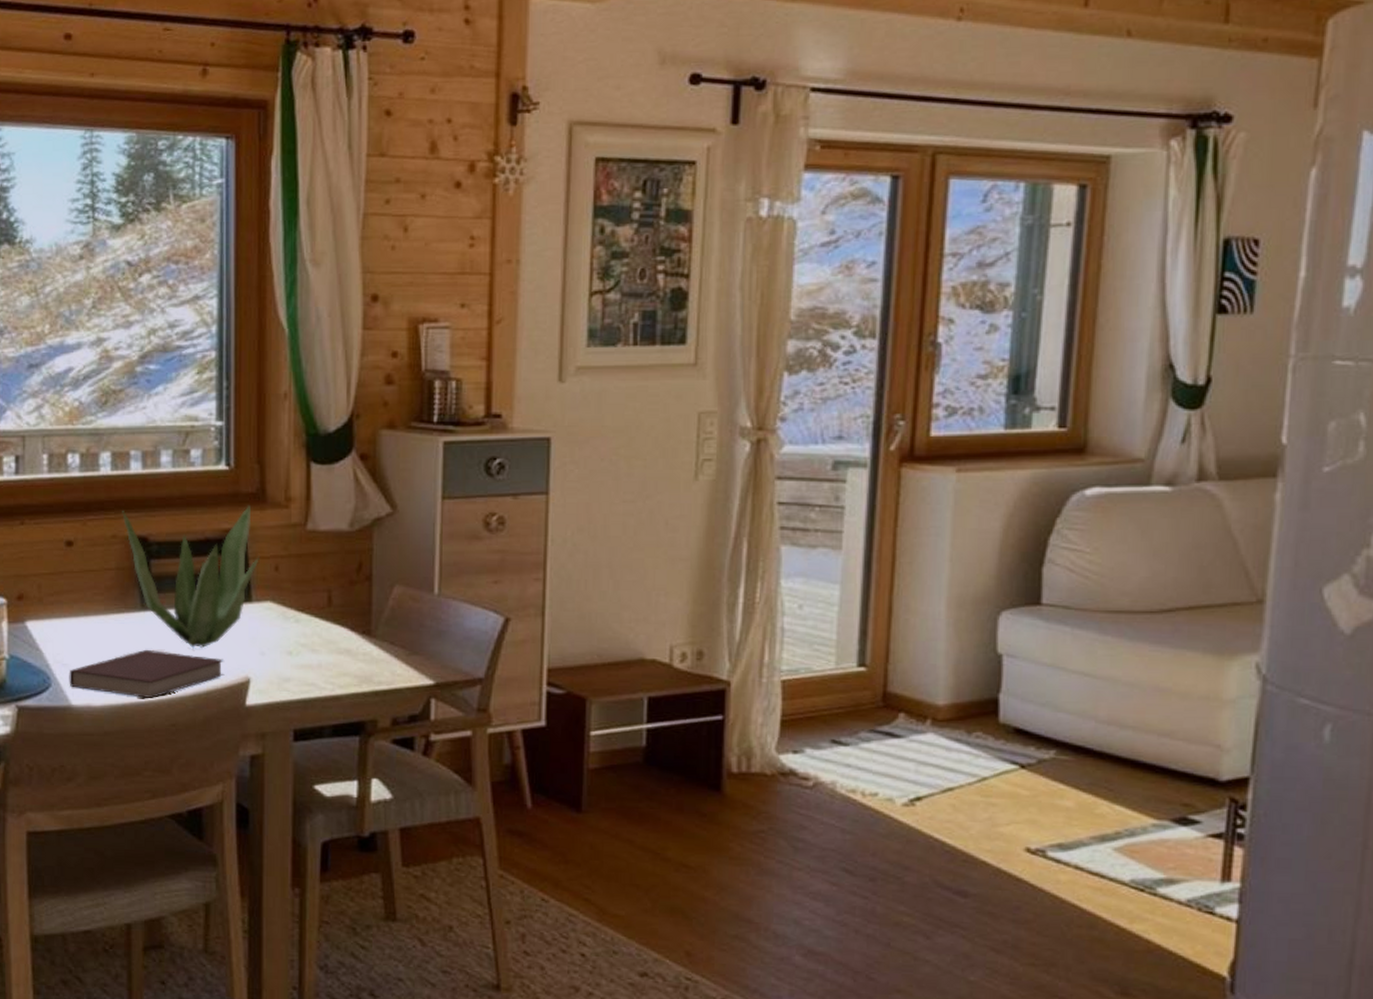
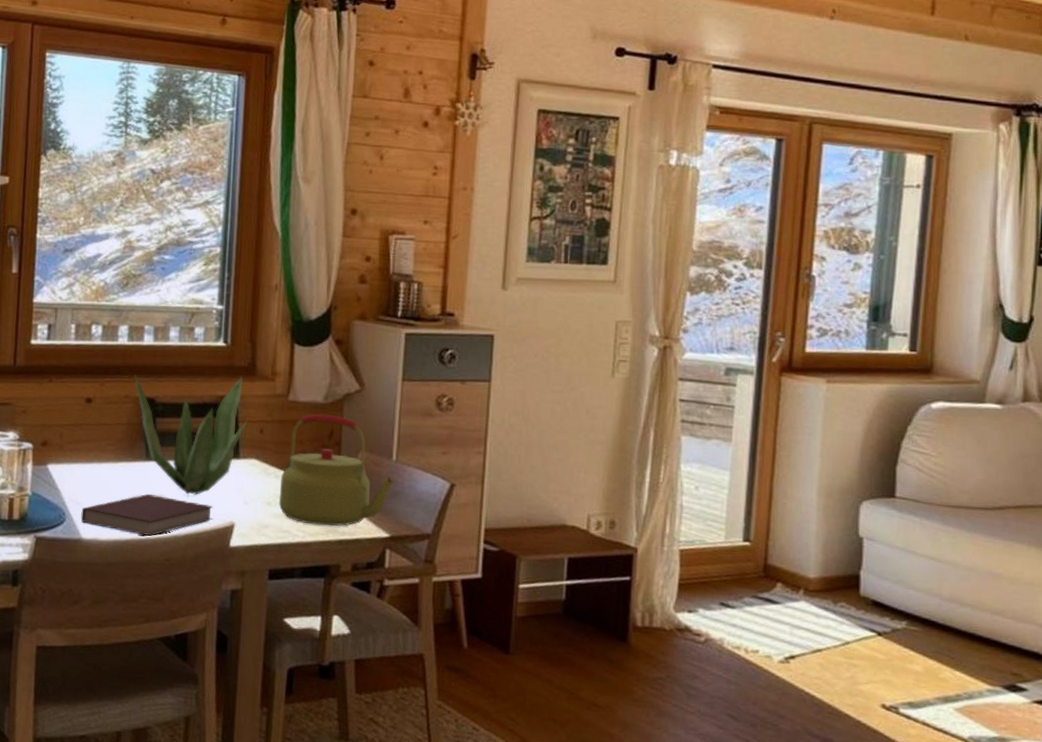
kettle: none [301,543,437,676] -> present [278,413,394,526]

